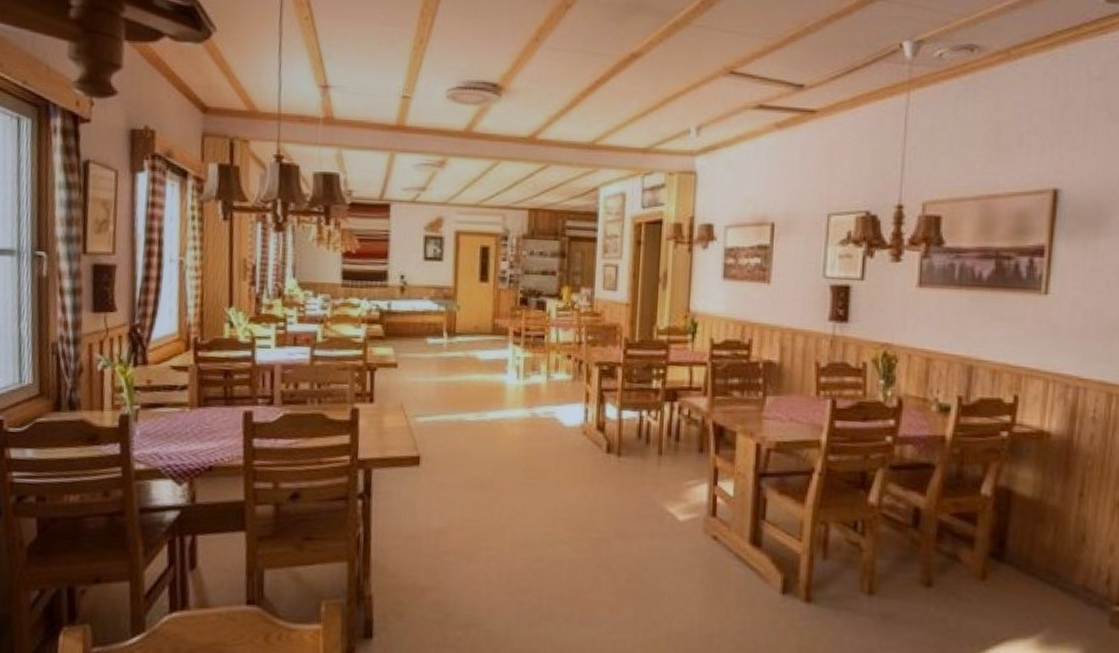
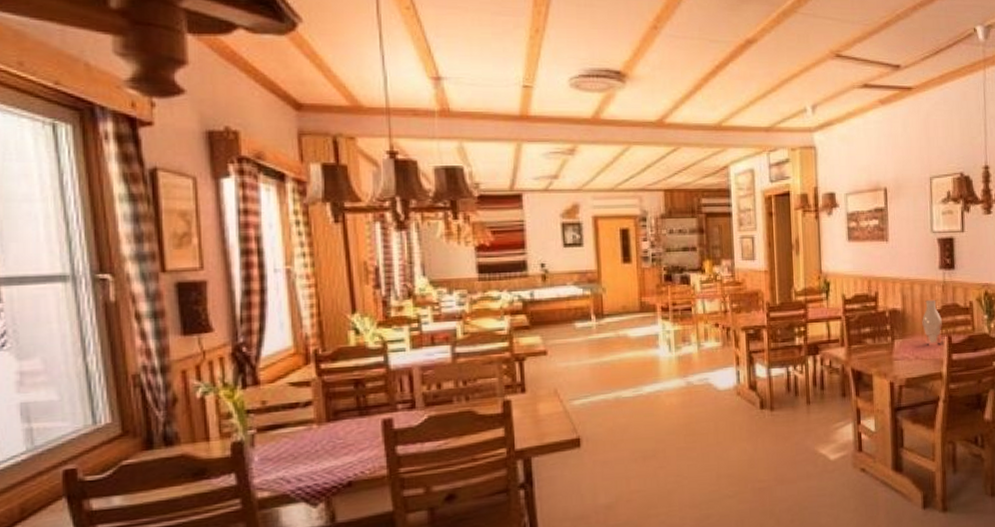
vase: none [801,354,826,410] -> present [922,299,942,347]

